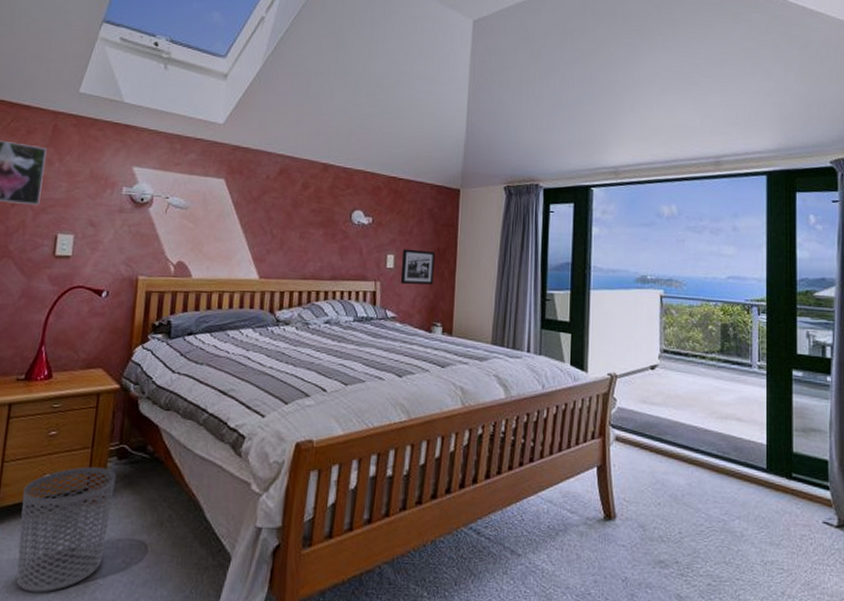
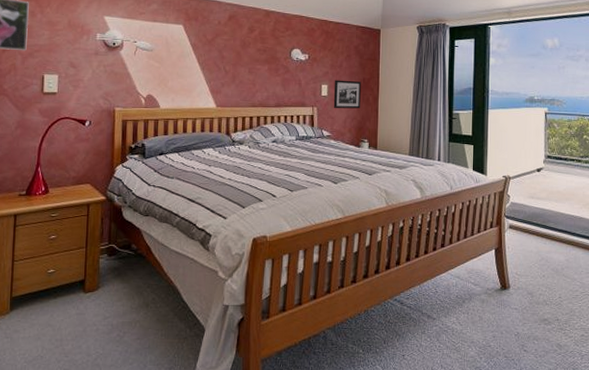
waste bin: present [16,467,116,593] -> none [31,263,107,362]

